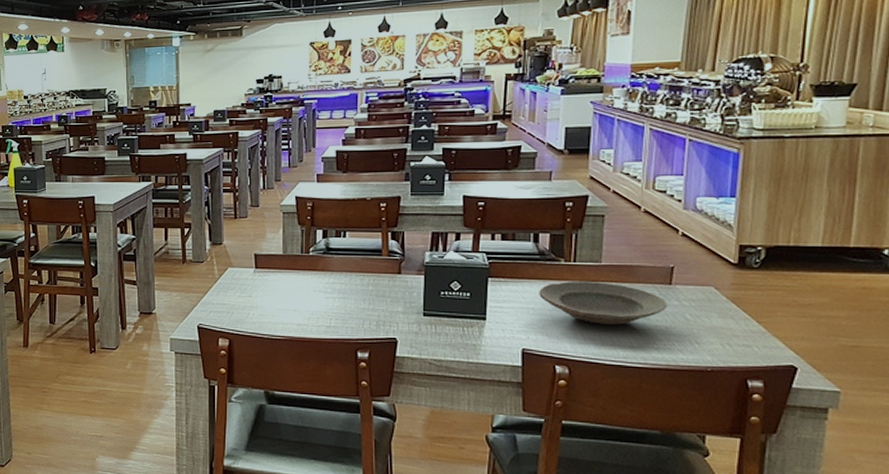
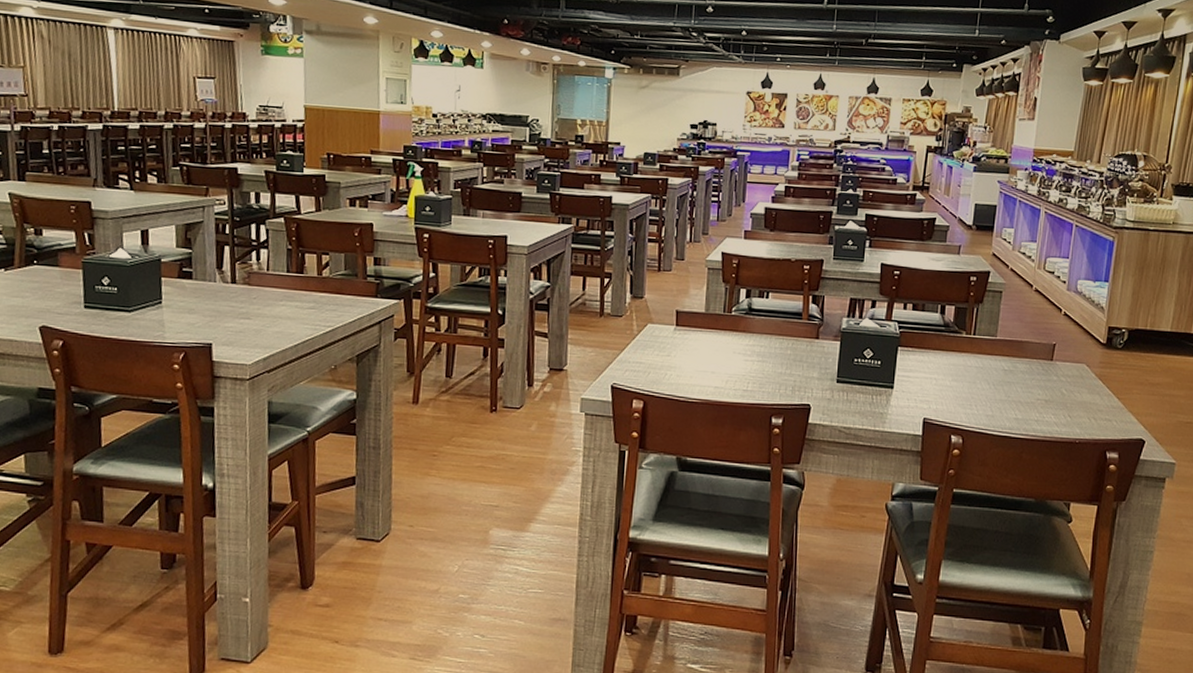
plate: present [539,281,668,325] -> none [942,354,1049,397]

